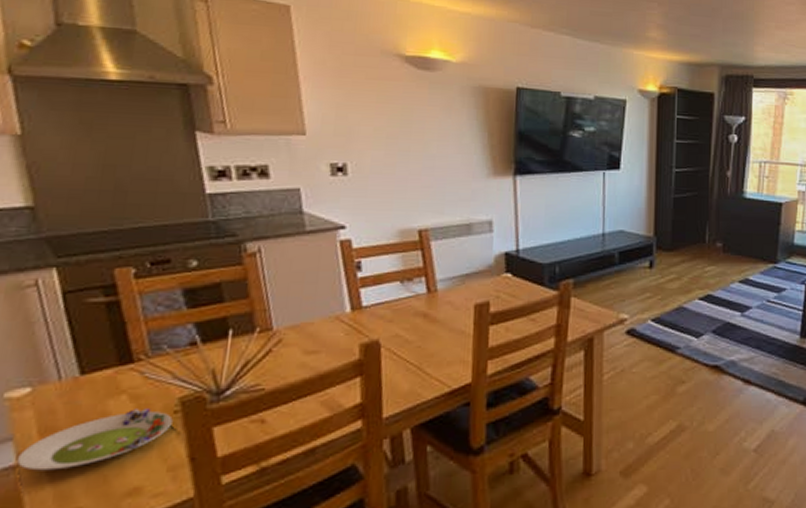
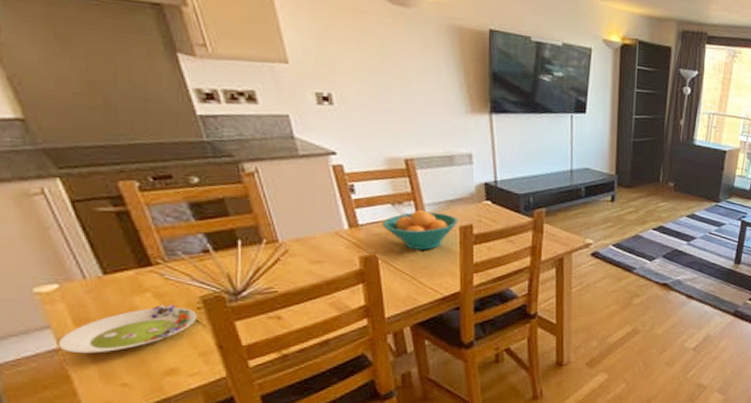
fruit bowl: none [388,287,474,334] -> present [382,210,459,250]

